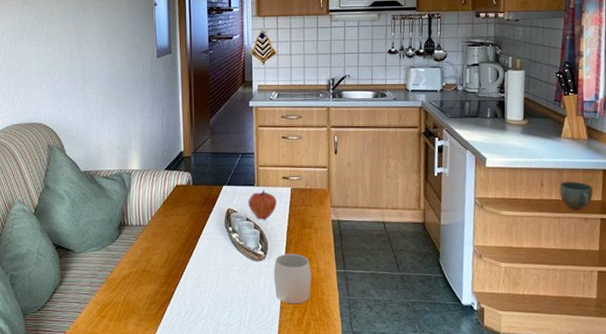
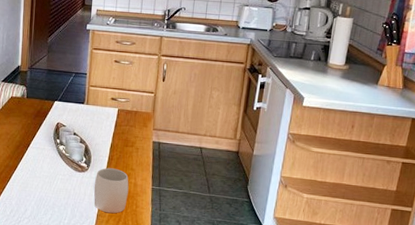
fruit: present [248,189,277,220] -> none [77,107,104,136]
cup: present [559,182,594,211] -> none [367,126,400,154]

